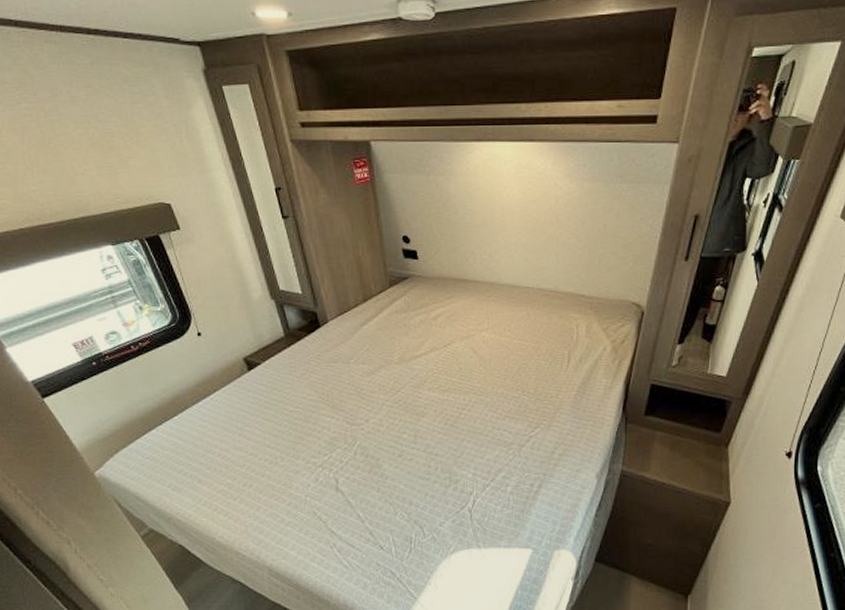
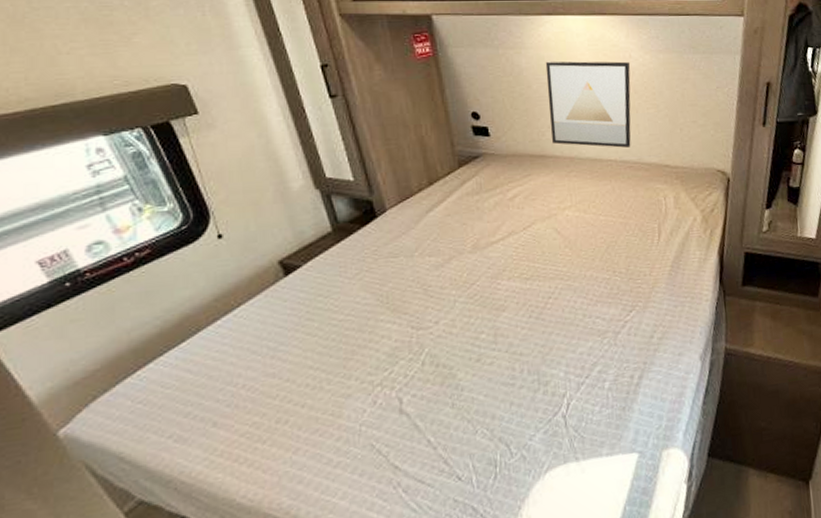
wall art: none [472,188,555,276] -> present [545,60,631,148]

